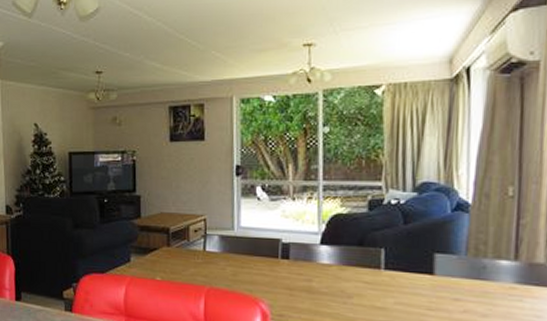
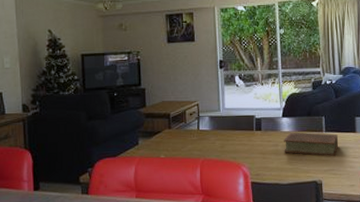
book: none [320,265,404,304] -> present [284,132,338,156]

